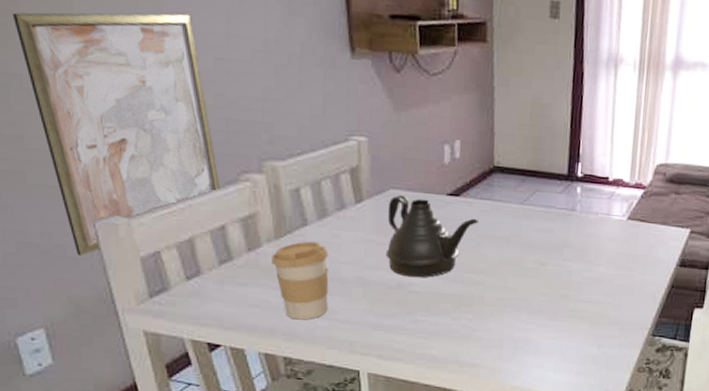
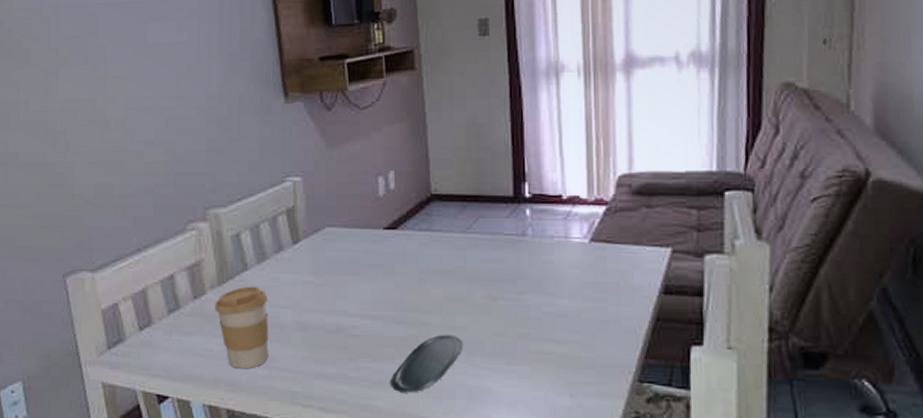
wall art: present [12,12,220,256] -> none [14,83,170,311]
teapot: present [385,195,478,278] -> none [324,233,418,320]
oval tray: none [445,293,513,343] -> present [390,334,463,393]

